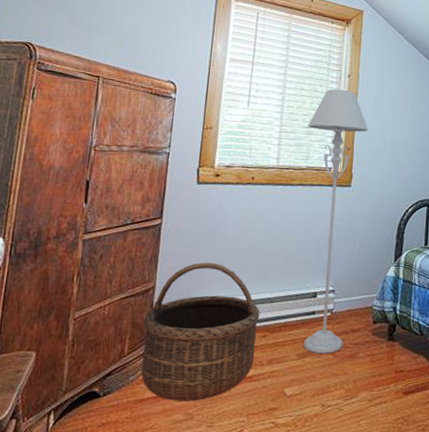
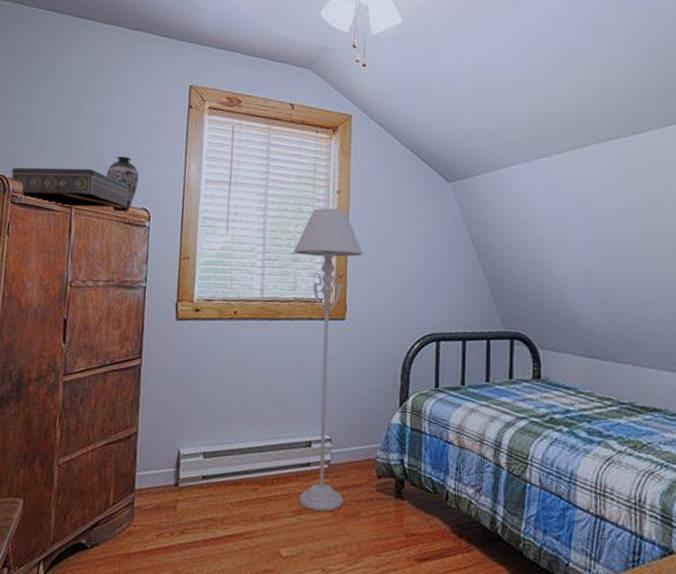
decorative box: none [38,36,156,80] -> present [11,167,128,208]
decorative vase: none [135,32,168,84] -> present [106,156,139,212]
basket: present [141,262,260,402] -> none [127,406,249,559]

